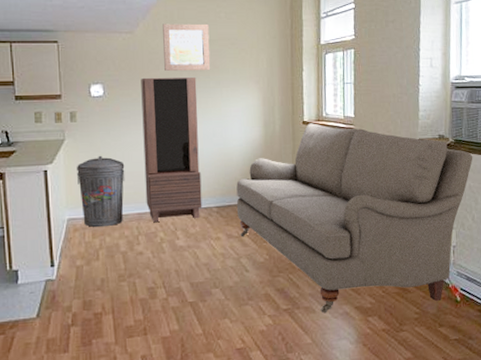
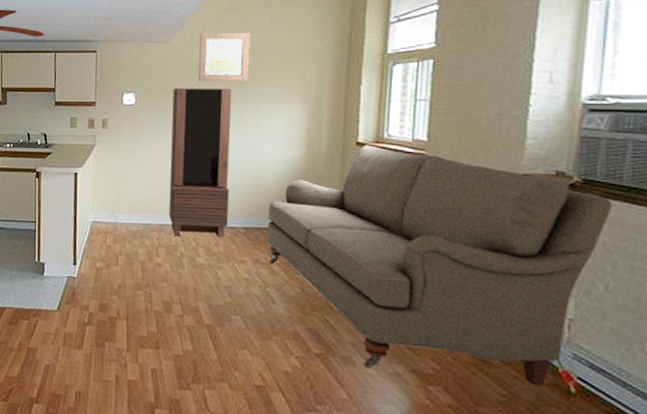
trash can: present [77,155,125,228] -> none [104,162,150,234]

